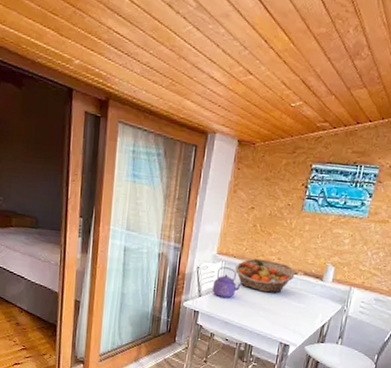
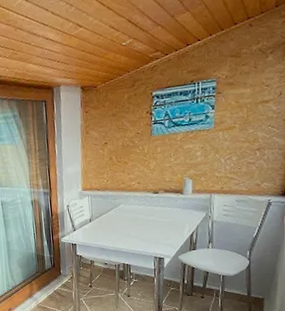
kettle: present [212,267,244,299] -> none [83,200,111,228]
fruit basket: present [235,258,295,294] -> none [101,186,156,216]

